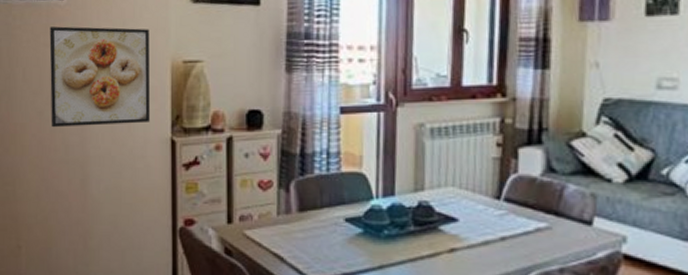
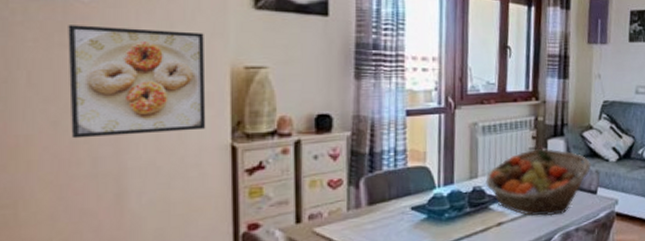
fruit basket: none [434,160,584,248] -> present [485,149,591,216]

